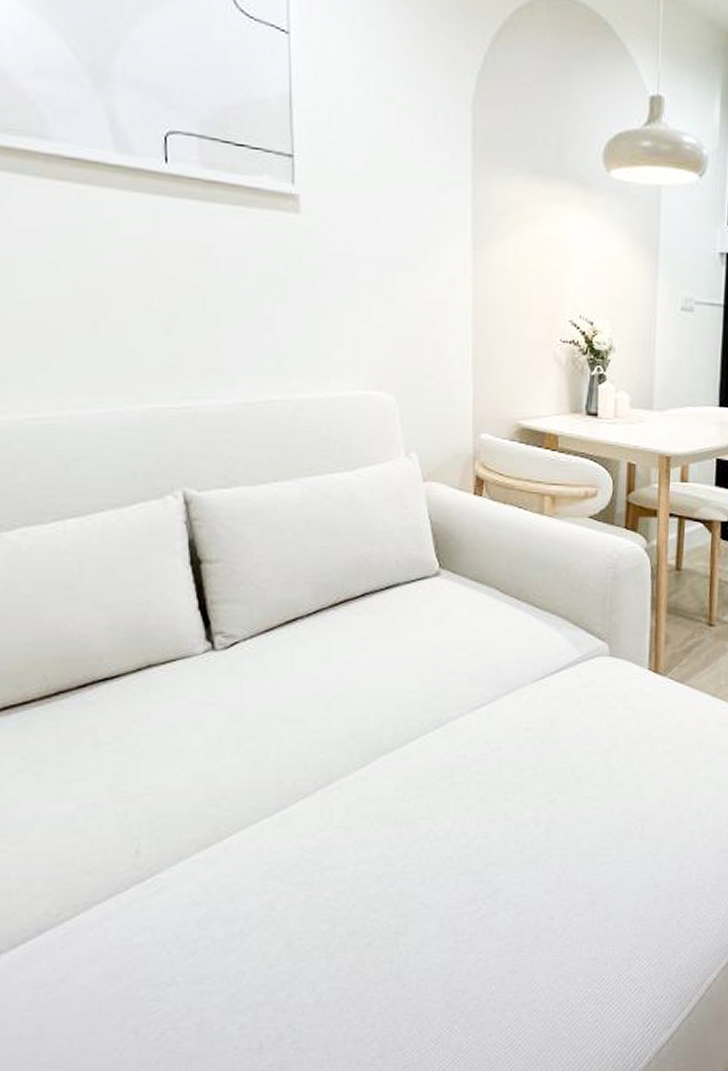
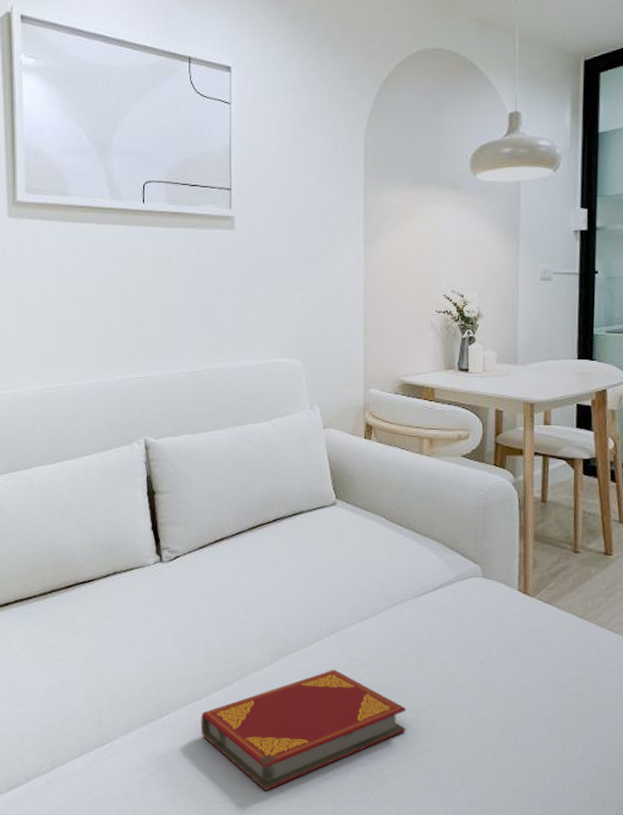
hardback book: none [274,769,524,913] -> present [201,670,406,791]

